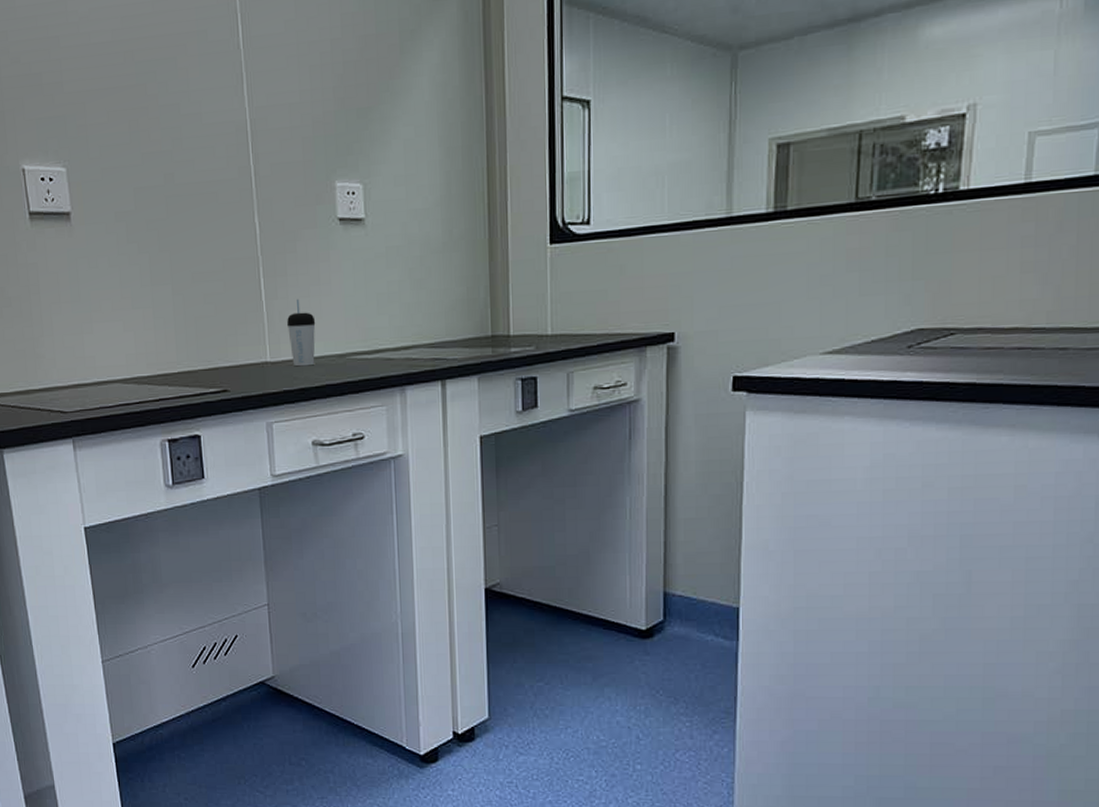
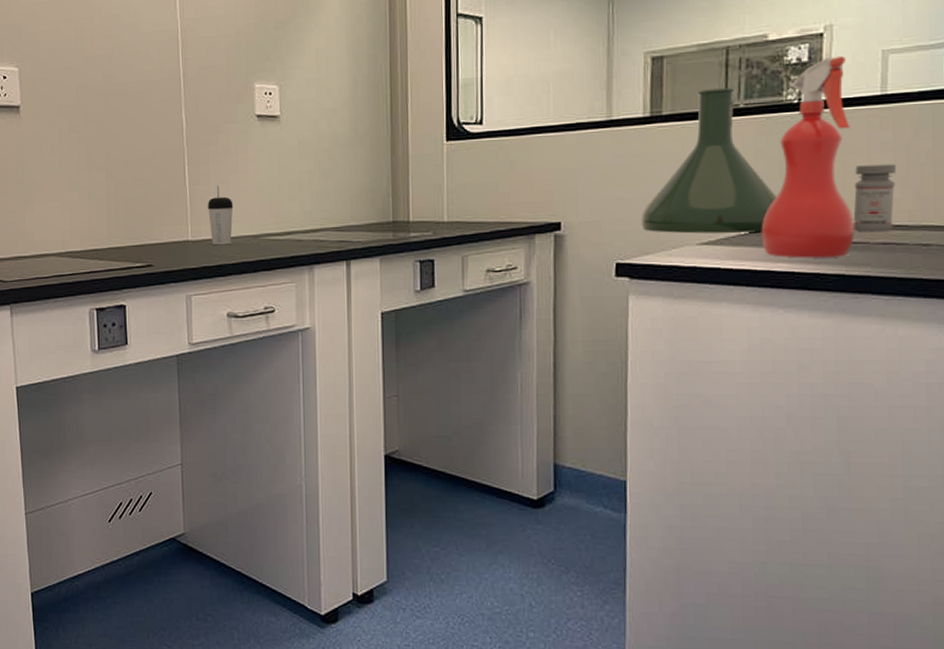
flask: none [761,177,908,342] -> present [641,88,777,234]
spray bottle: none [889,139,990,367] -> present [761,55,855,259]
medicine bottle: none [987,260,1037,337] -> present [853,164,897,232]

